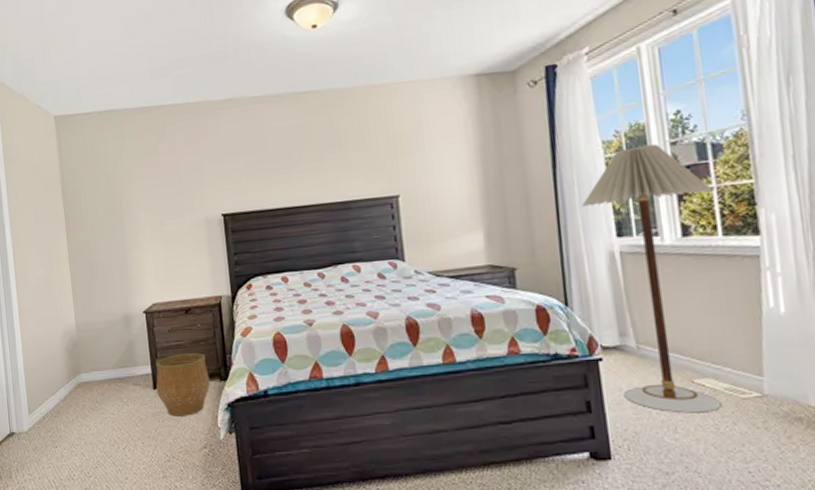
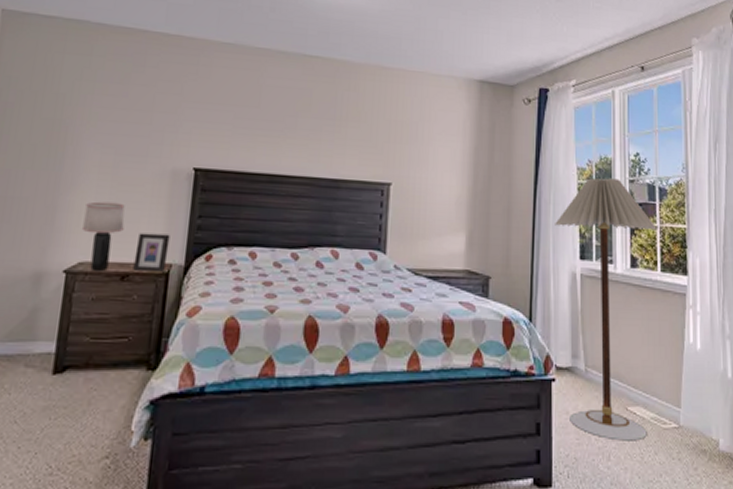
table lamp: none [148,253,179,310] -> present [82,201,125,272]
basket: present [155,353,210,417] -> none [56,330,136,413]
picture frame: none [191,272,217,306] -> present [133,233,170,273]

